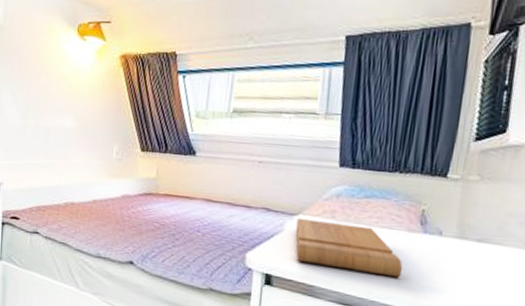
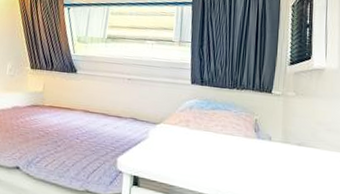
cutting board: present [295,217,402,278] -> none [158,126,243,177]

